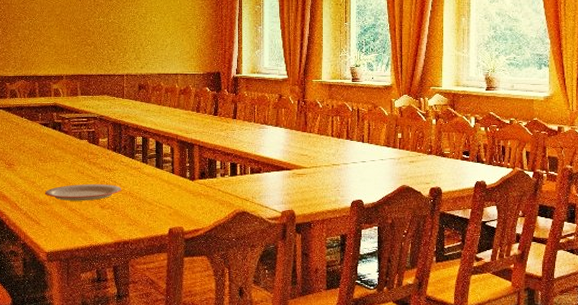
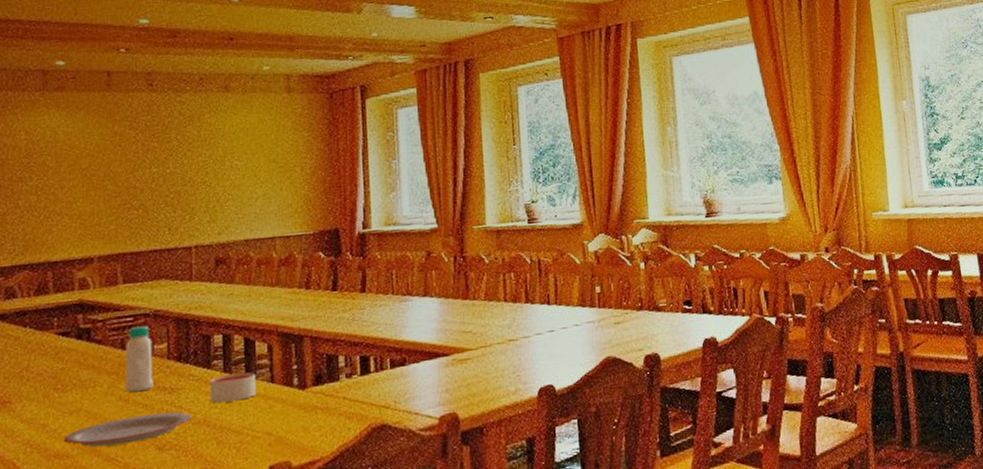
bottle: none [81,125,99,168] -> present [124,326,153,393]
candle: none [133,164,163,183] -> present [209,372,257,403]

